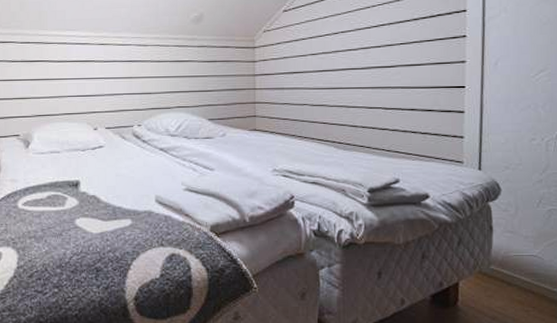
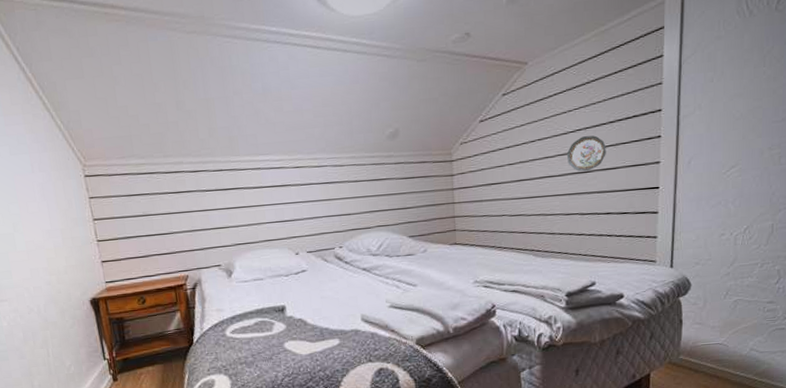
decorative plate: none [370,31,410,66] -> present [566,135,606,172]

